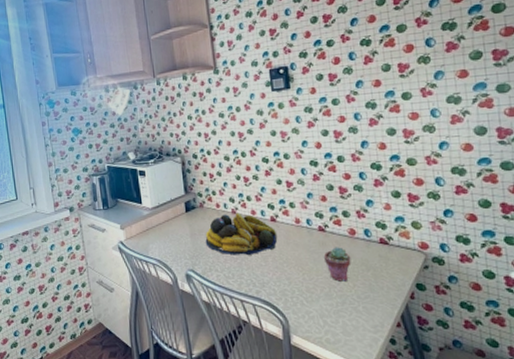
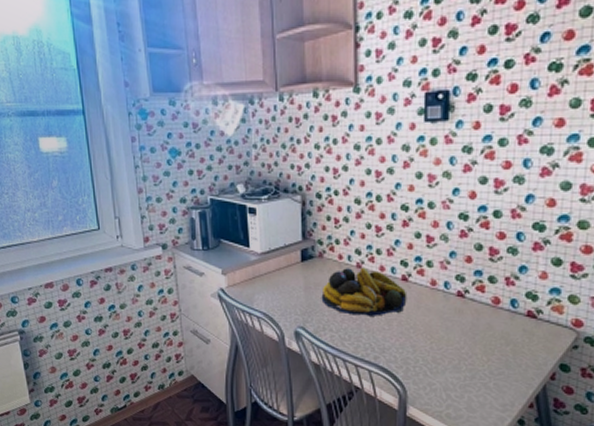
potted succulent: present [323,247,351,282] -> none [457,316,490,355]

